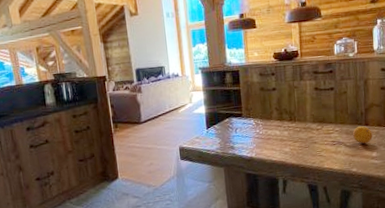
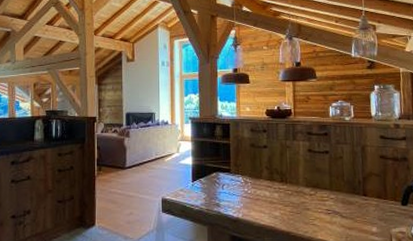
fruit: present [352,126,372,144] -> none [349,196,372,216]

